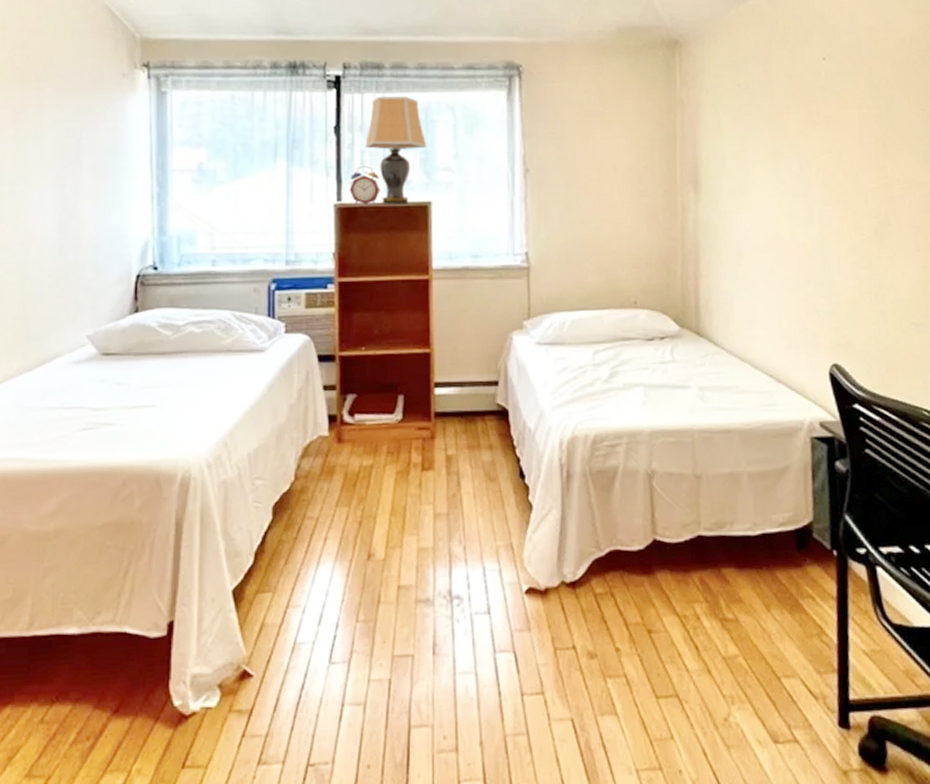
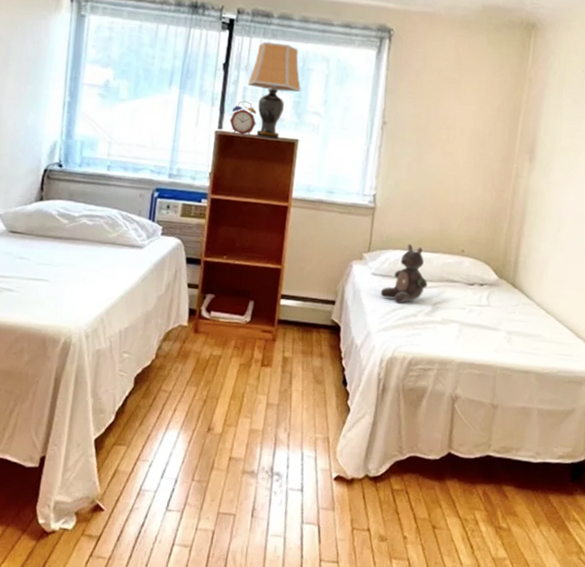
stuffed animal: none [548,303,601,373] -> present [380,244,427,303]

